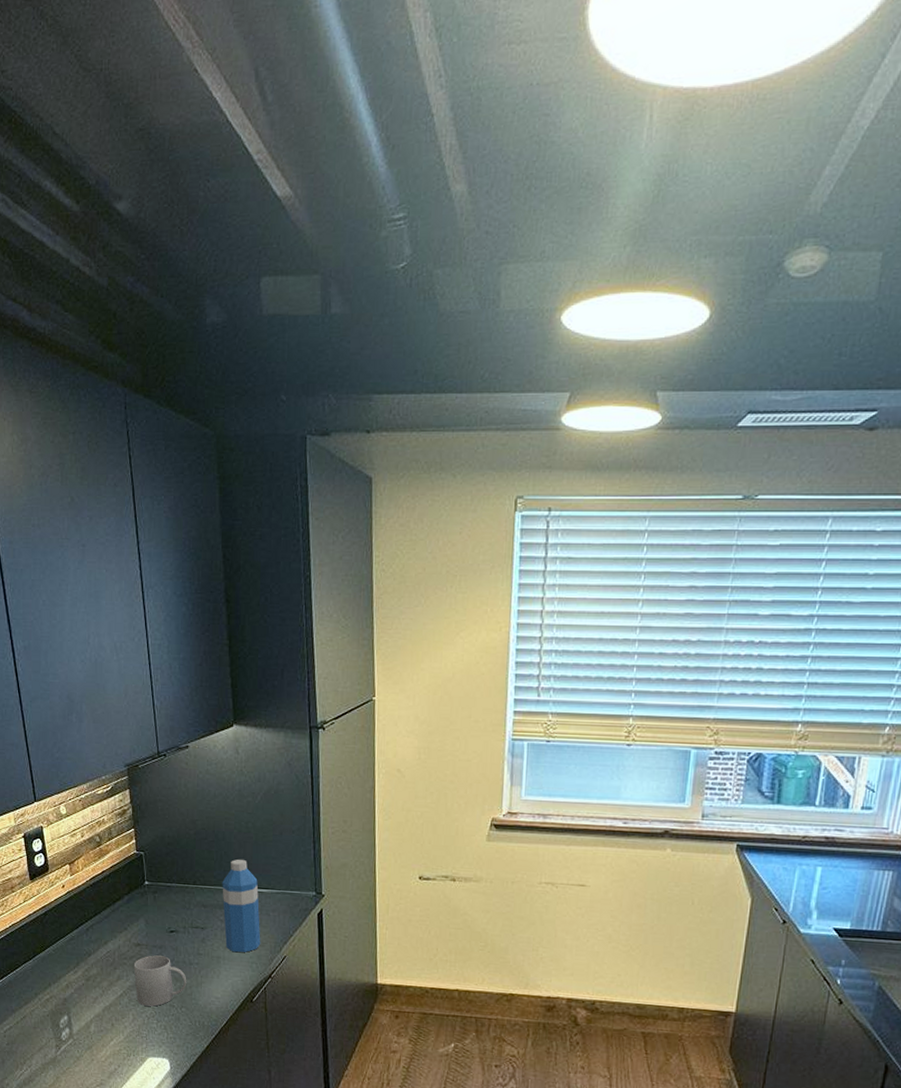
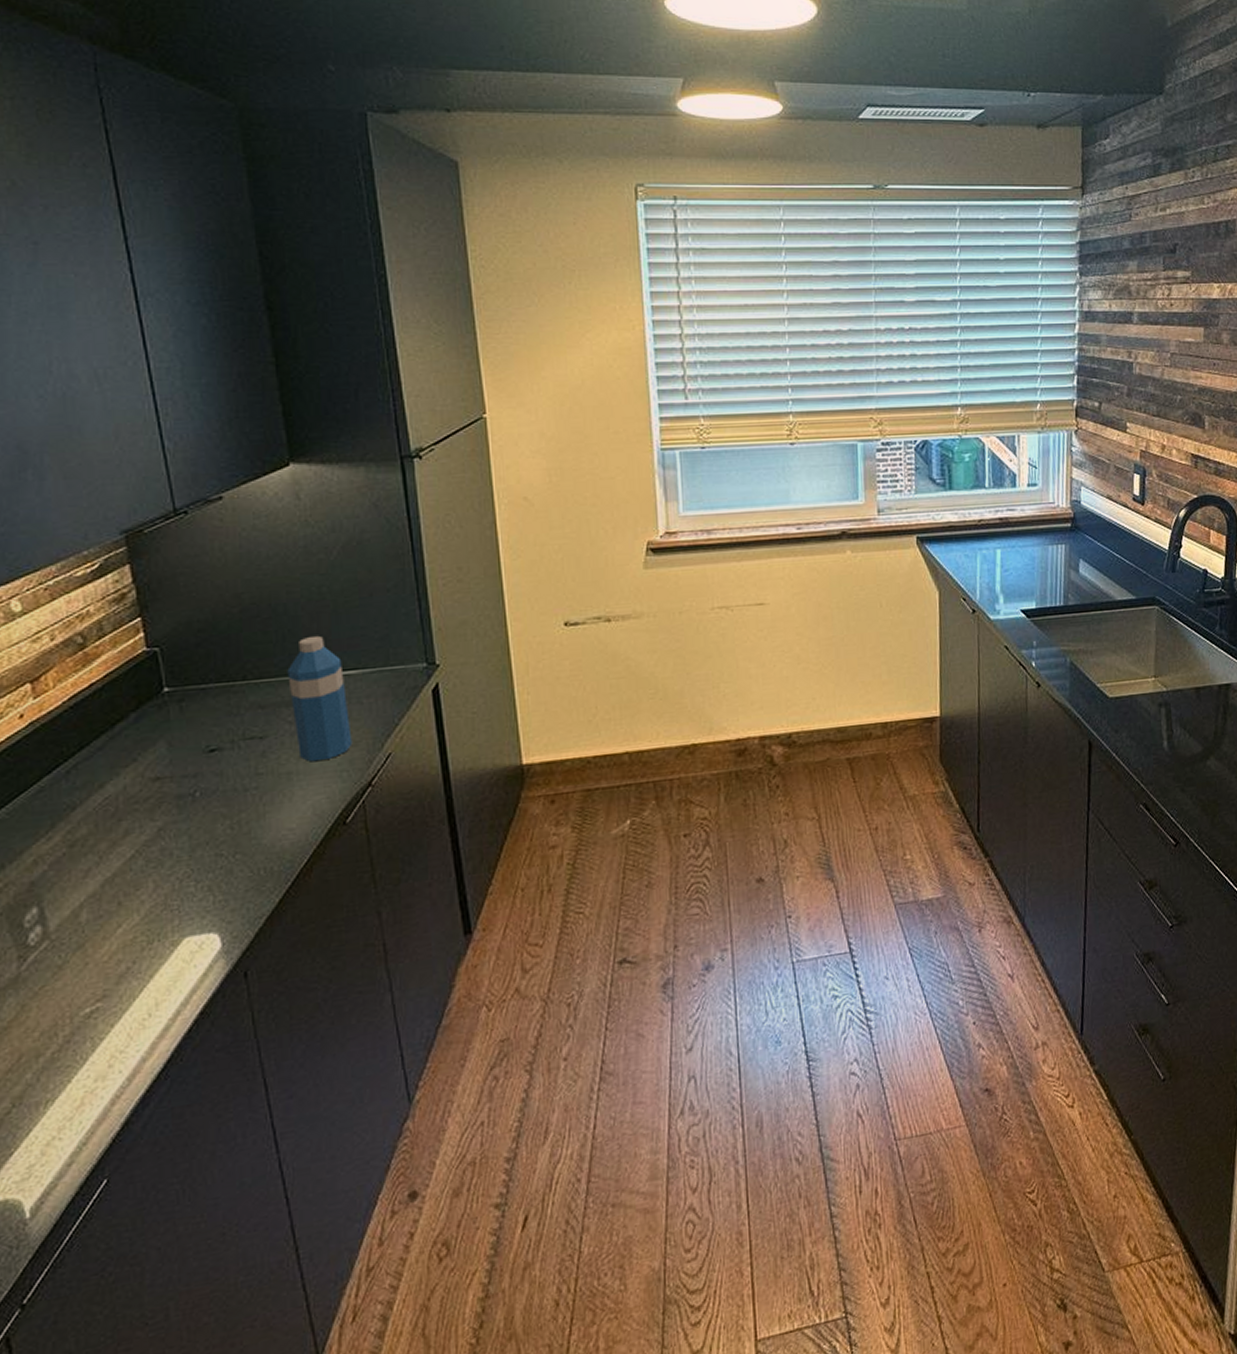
mug: present [133,955,187,1007] -> none [151,787,242,865]

